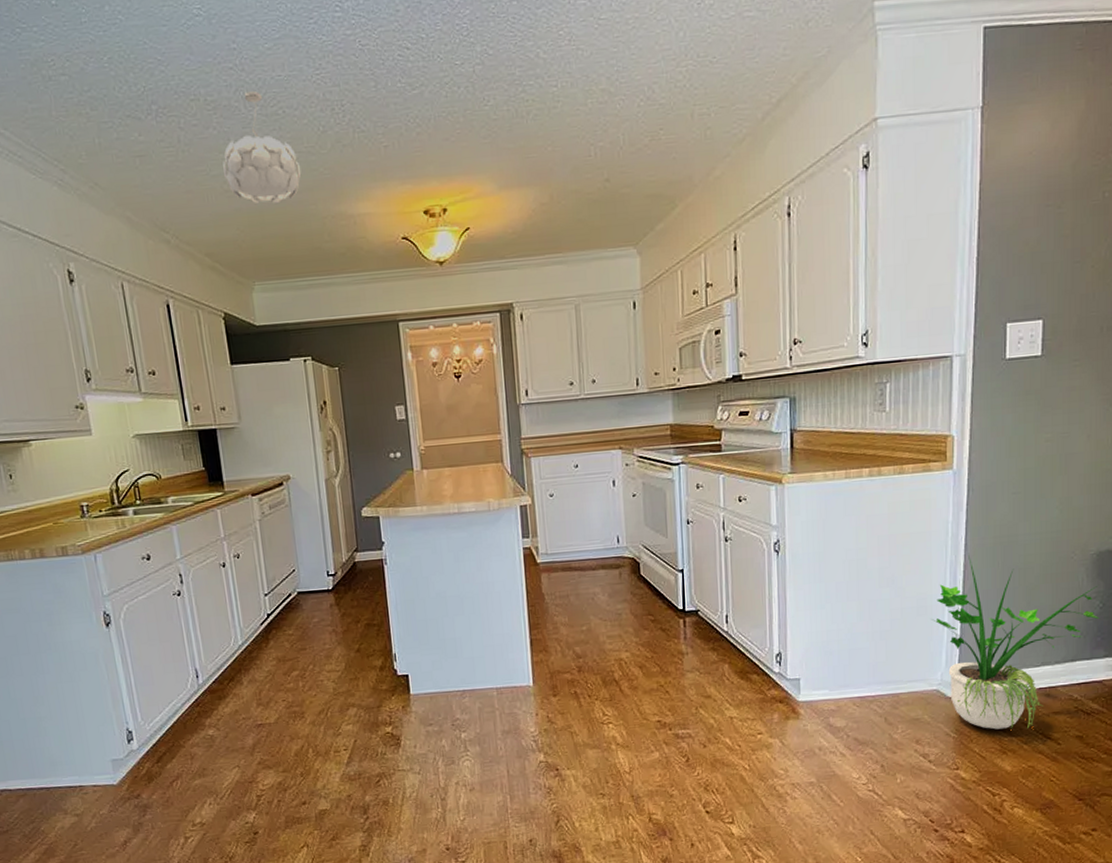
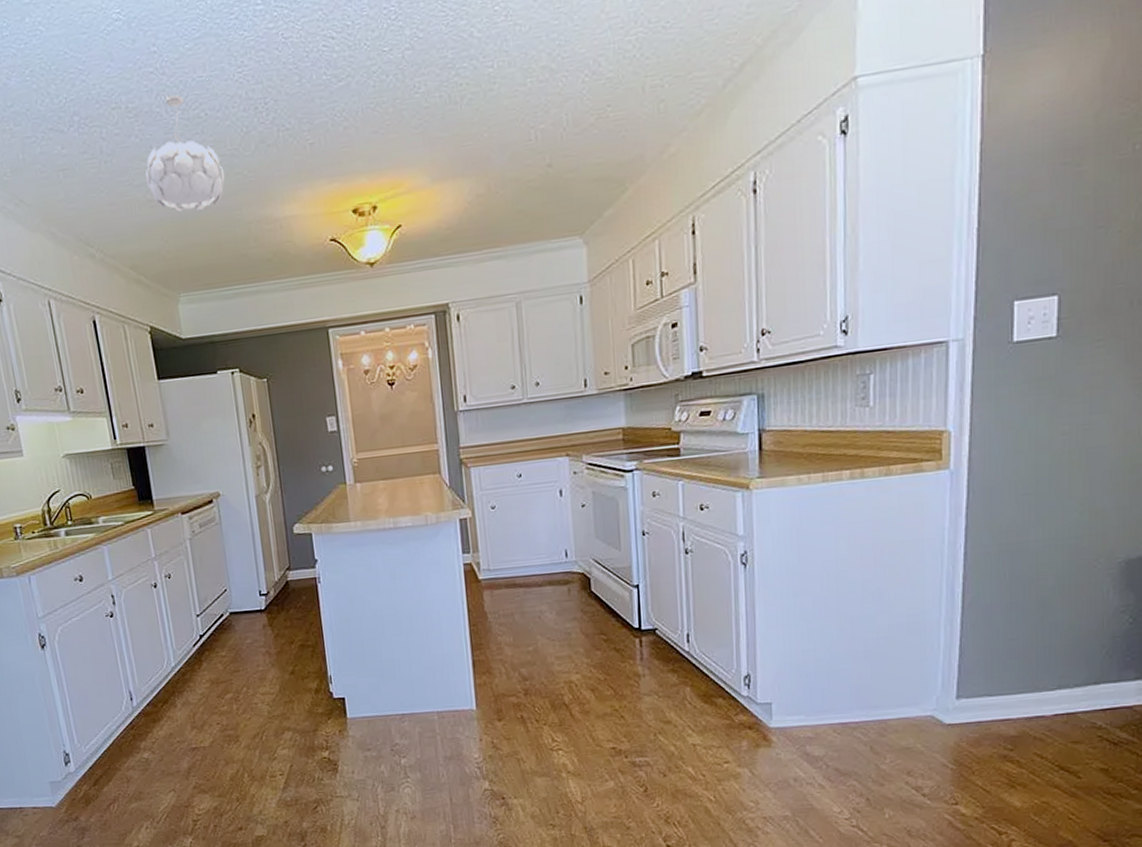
potted plant: present [931,555,1099,730] -> none [925,565,1129,761]

